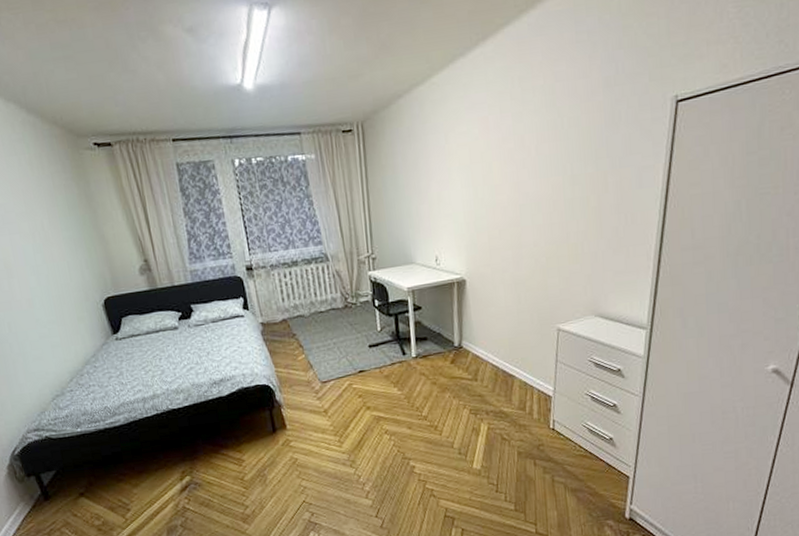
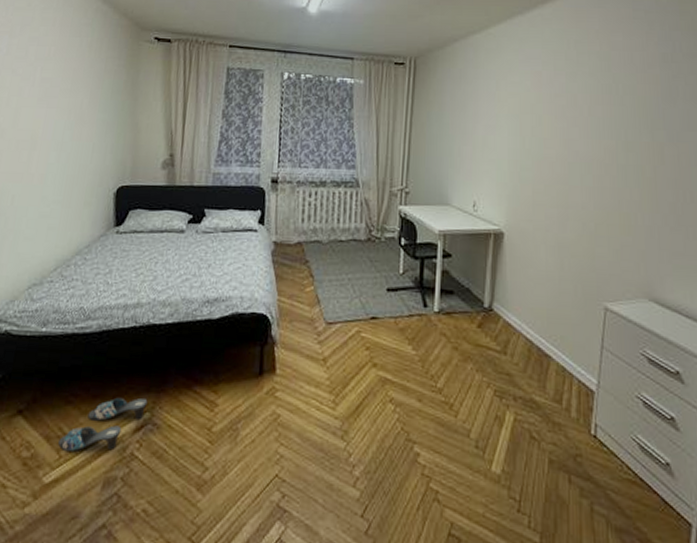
slippers: none [121,467,186,516] -> present [58,397,148,453]

